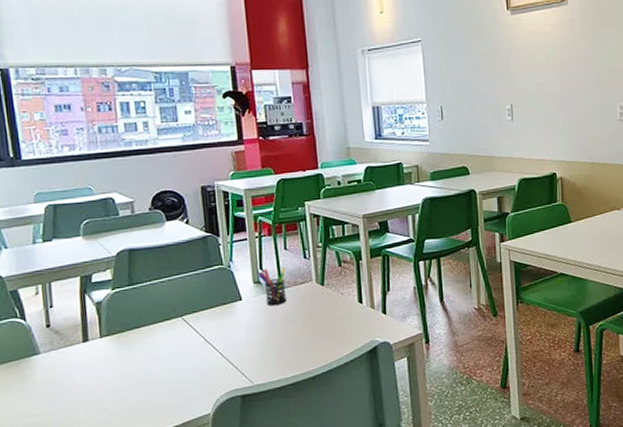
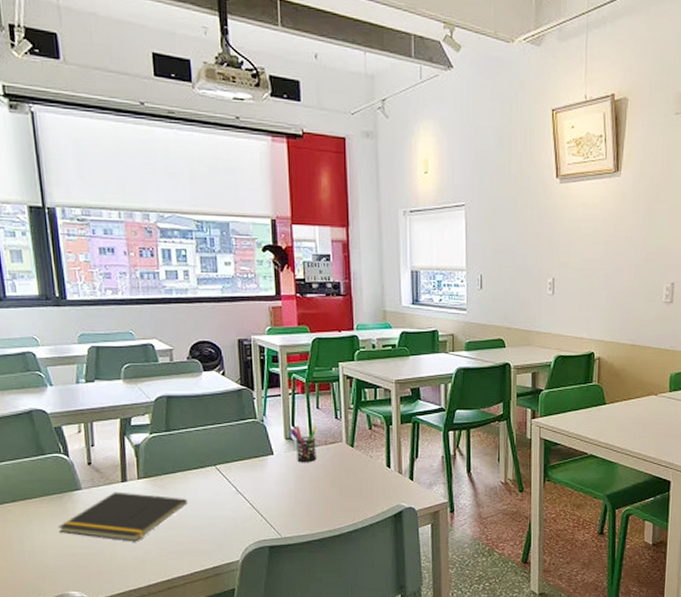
notepad: none [15,352,154,404] -> present [58,492,188,541]

